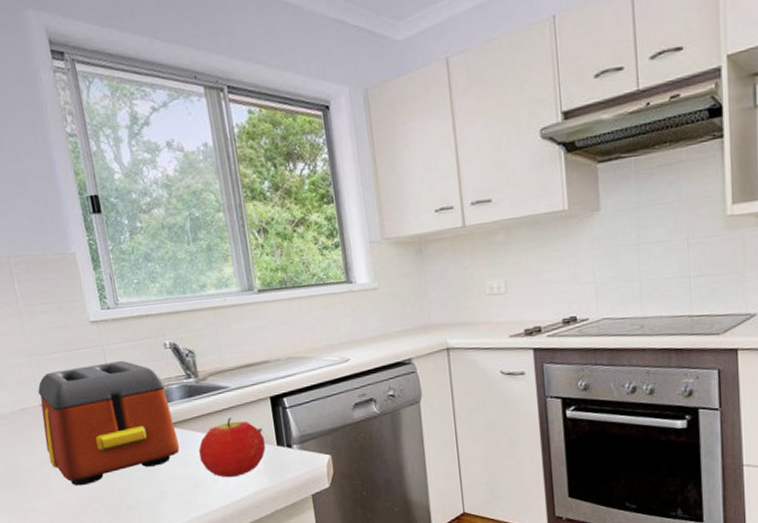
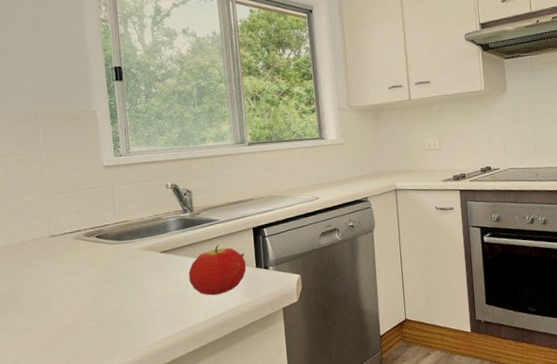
toaster: present [38,360,179,486] -> none [49,198,172,306]

